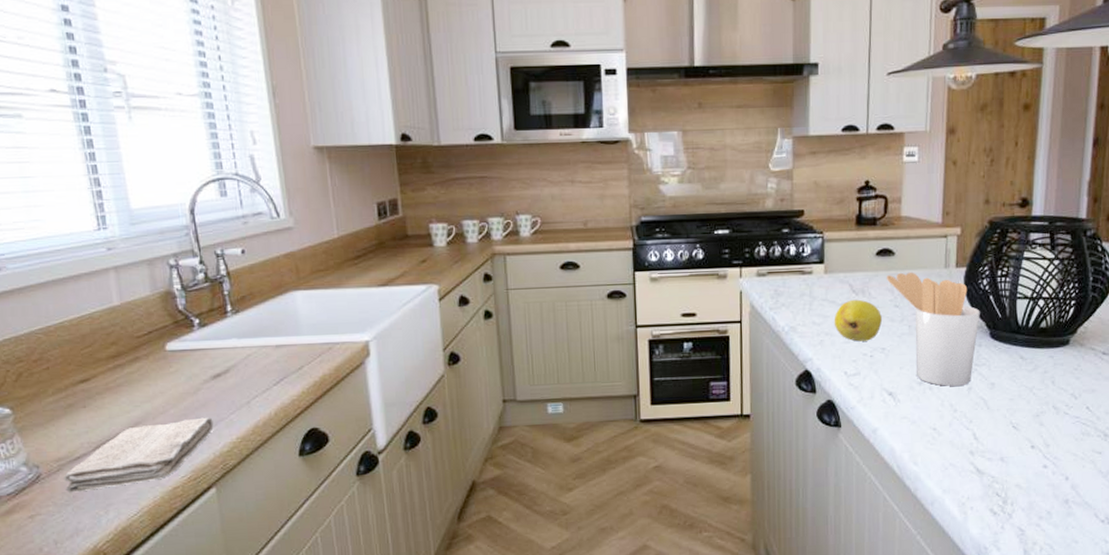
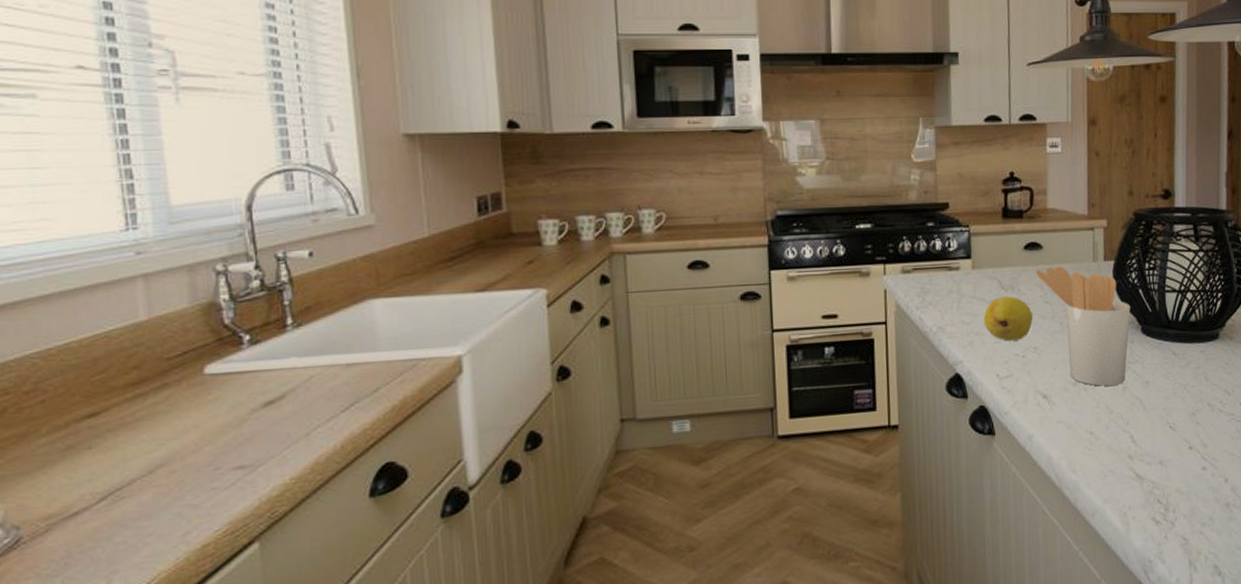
washcloth: present [64,417,214,493] -> none [54,454,261,560]

